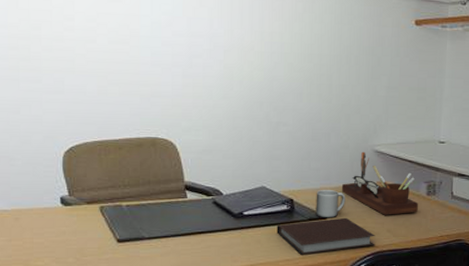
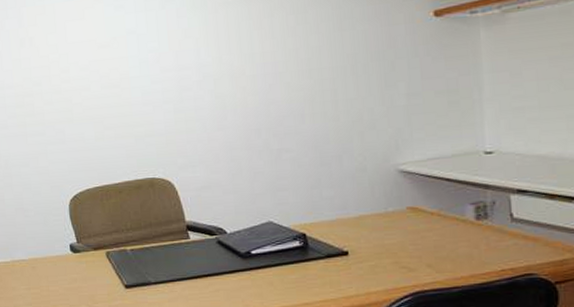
notebook: present [276,217,376,255] -> none [290,252,413,298]
mug: present [315,189,346,218] -> none [332,220,369,254]
desk organizer: present [341,151,418,215] -> none [362,173,466,247]

